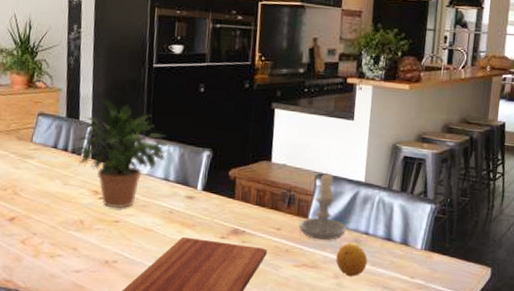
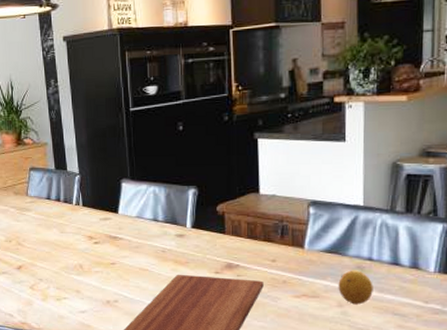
potted plant: present [69,99,172,209] -> none [62,148,158,251]
candle: present [299,171,347,241] -> none [295,198,347,270]

